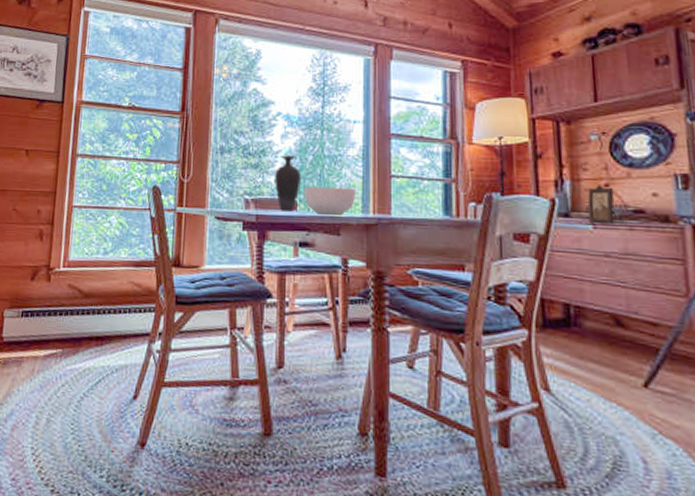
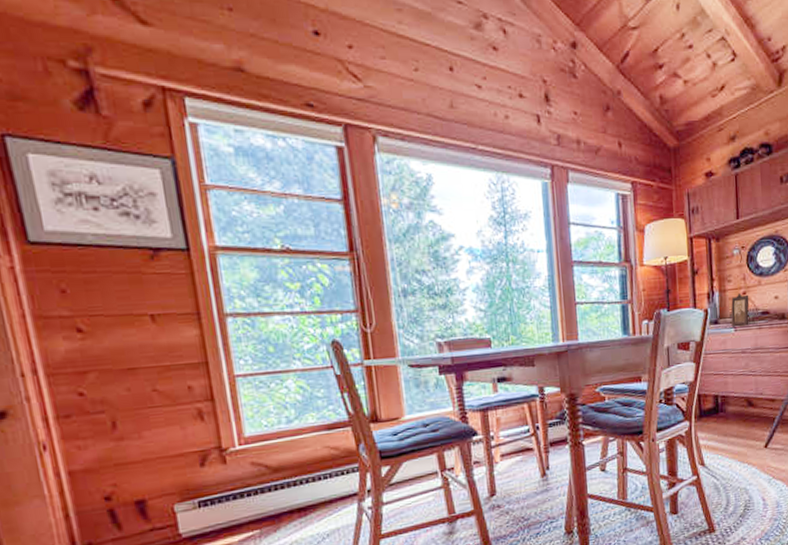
vase: present [275,155,301,212] -> none [465,291,492,350]
bowl: present [303,186,357,216] -> none [495,319,546,350]

